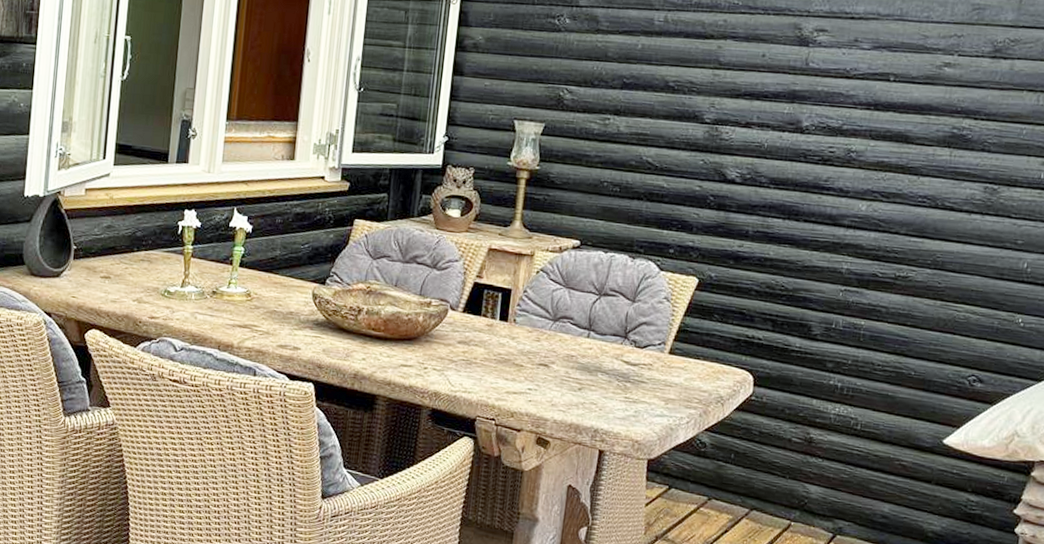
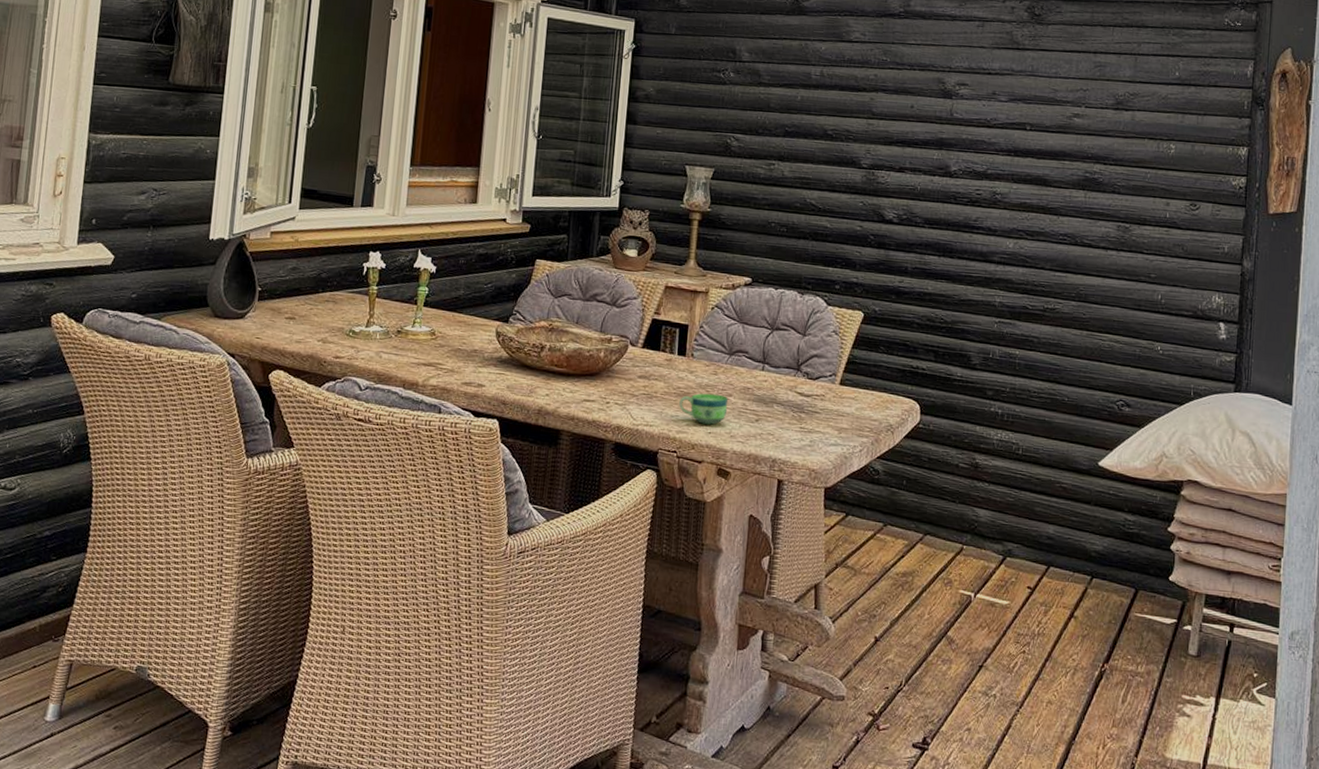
cup: none [499,360,550,393] -> present [679,393,728,425]

